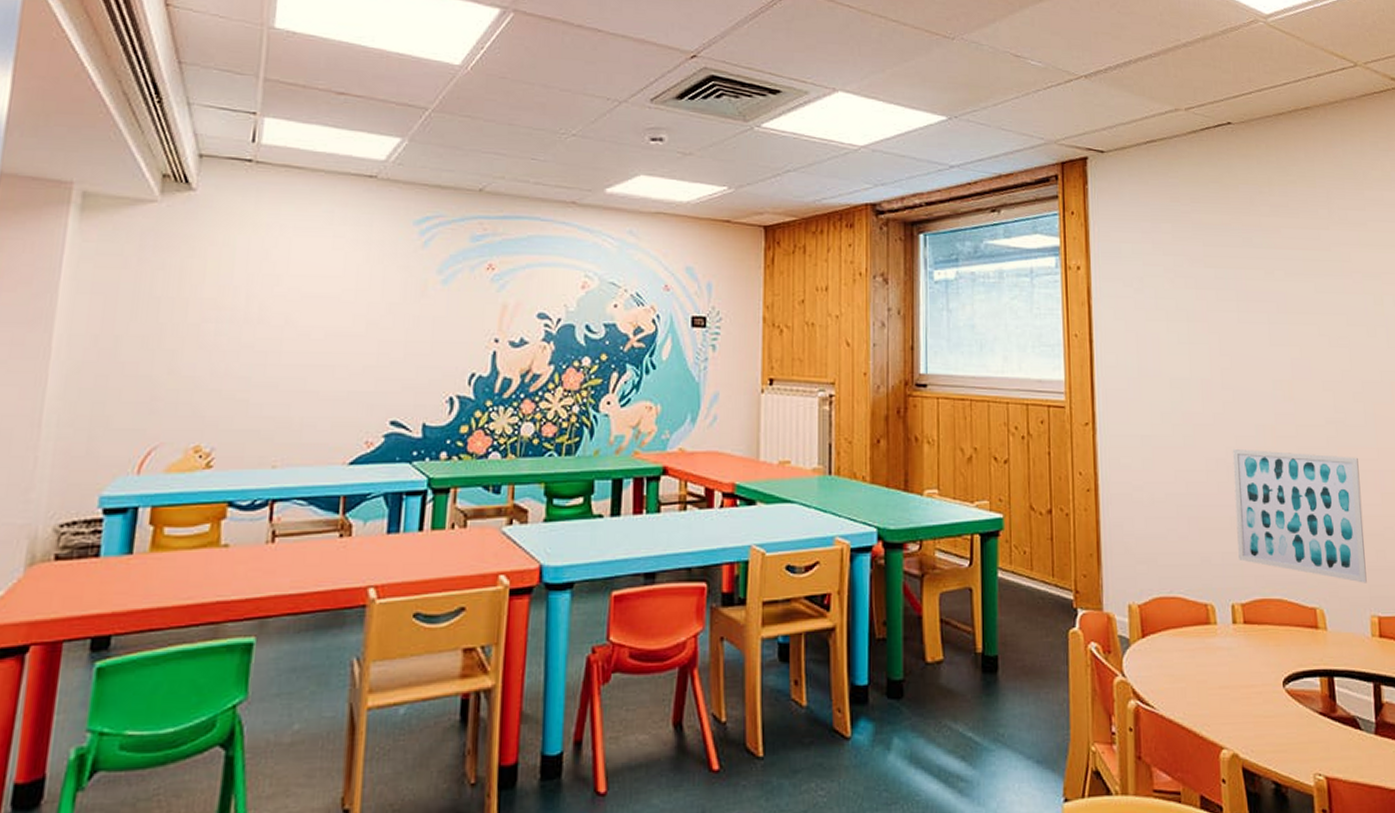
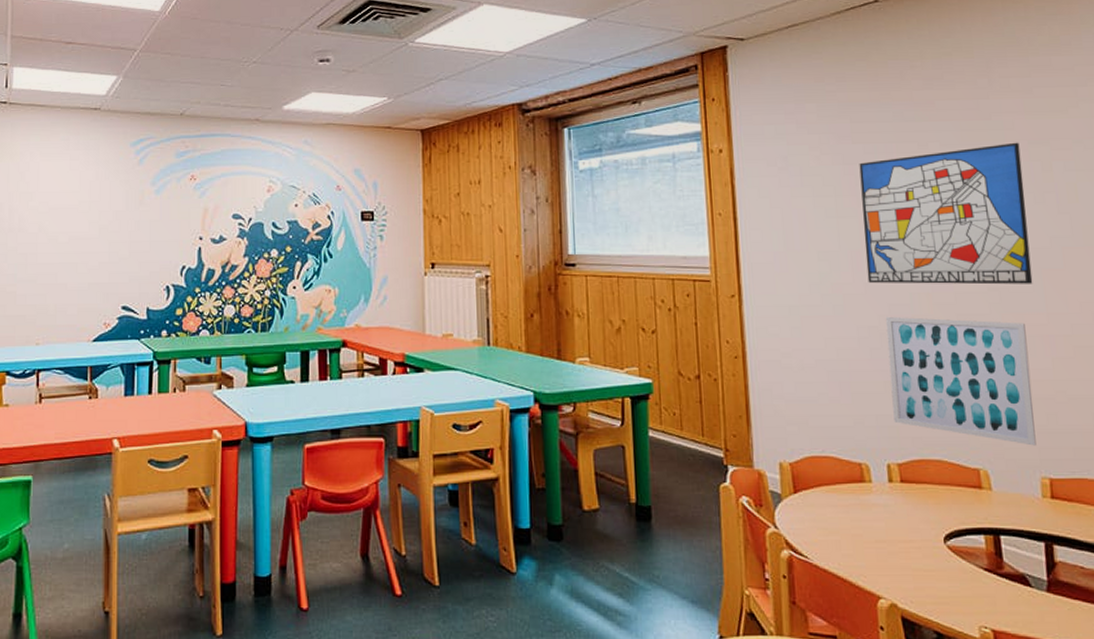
wall art: none [1210,274,1366,418] -> present [859,142,1033,285]

